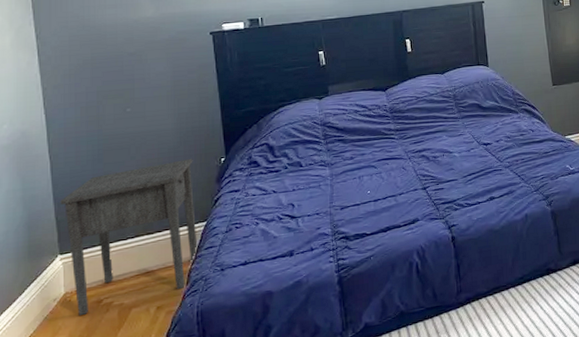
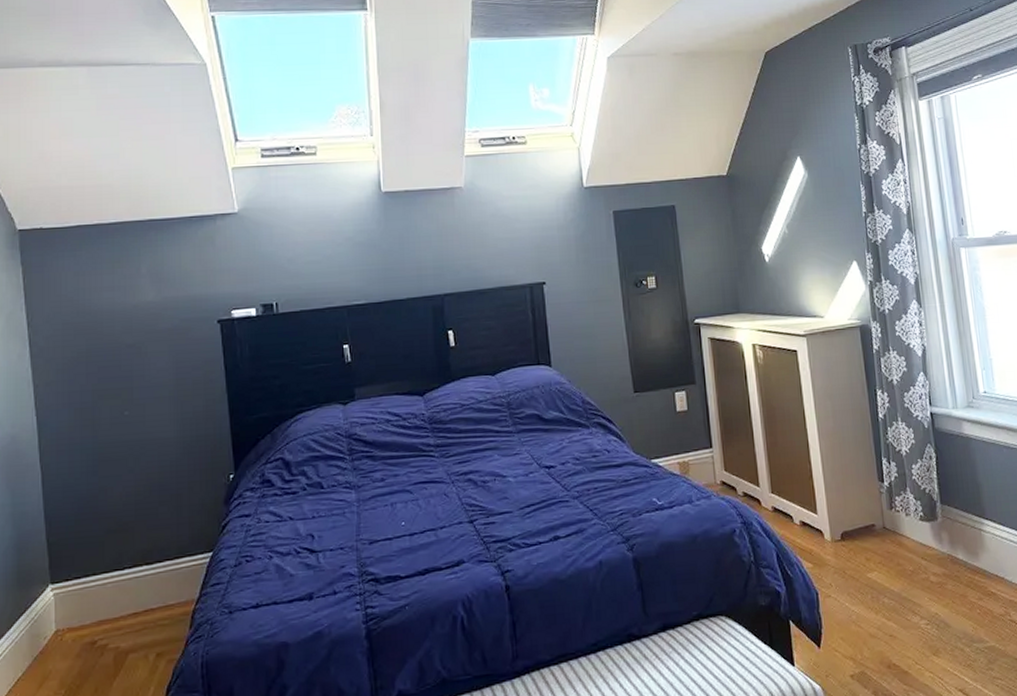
nightstand: present [60,159,198,316] -> none [52,474,203,659]

